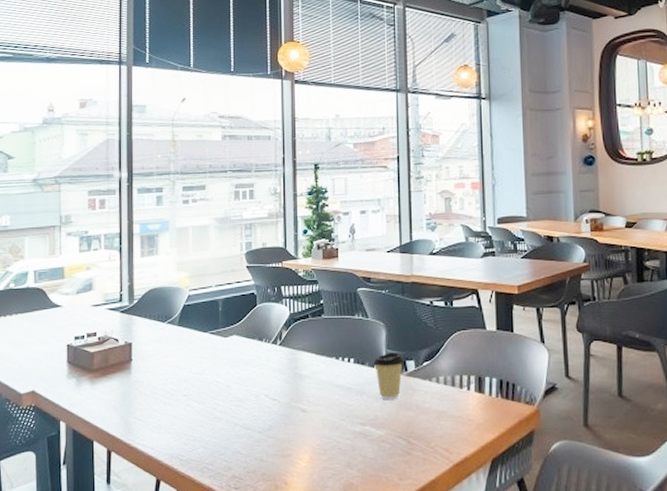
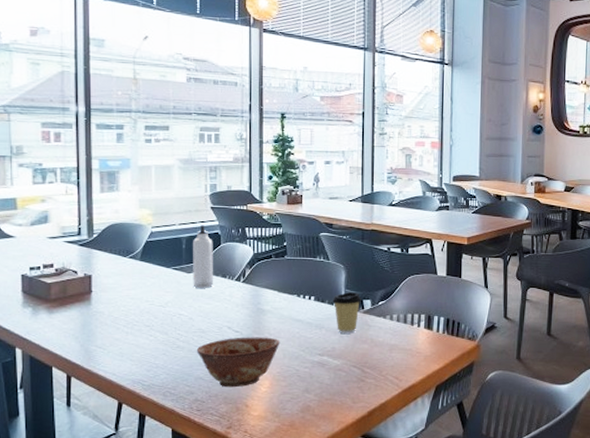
water bottle: none [229,284,251,353] -> present [193,224,214,288]
ceramic bowl: none [233,405,320,462] -> present [196,337,280,388]

